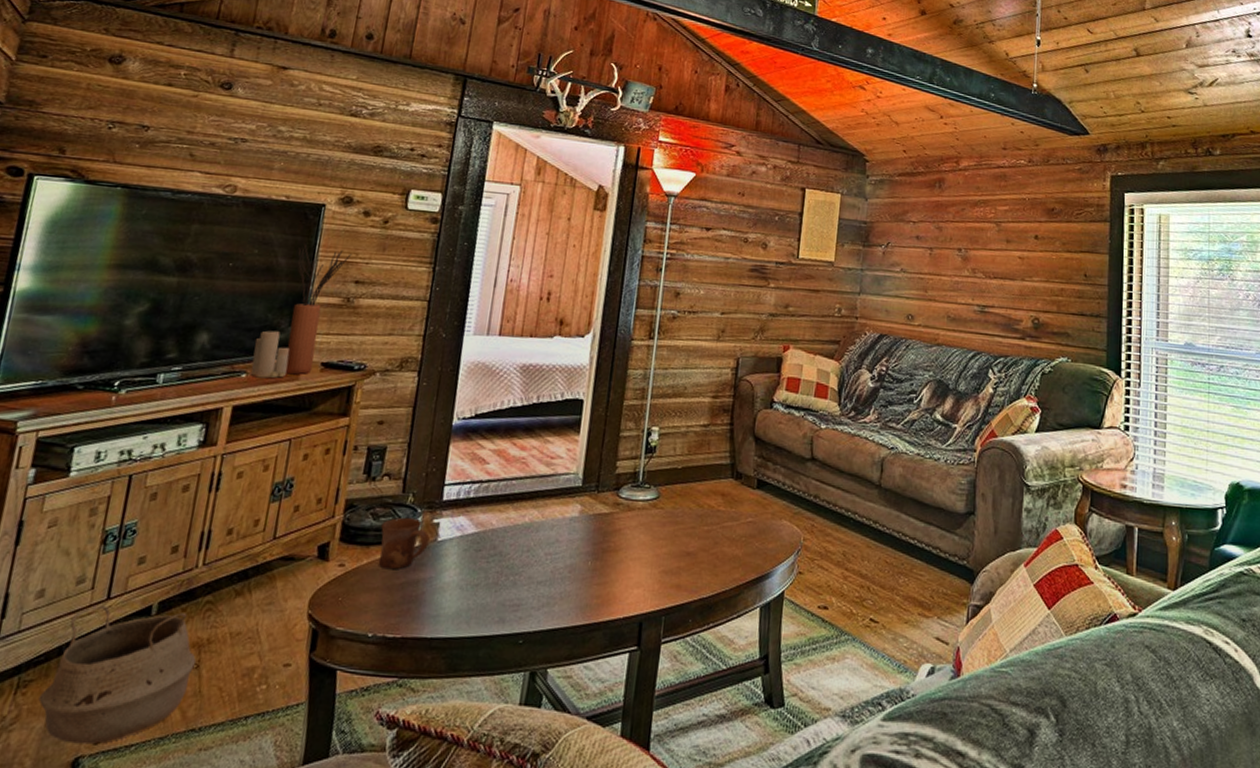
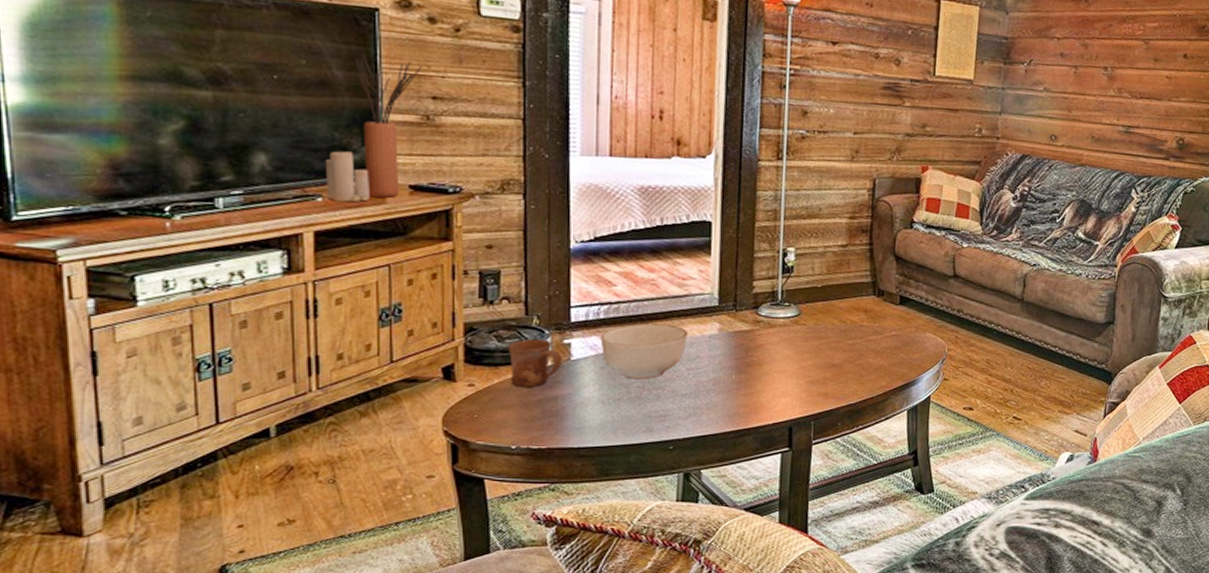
woven basket: present [38,605,197,745] -> none [165,429,332,554]
bowl: none [467,503,551,564] -> present [600,323,689,380]

